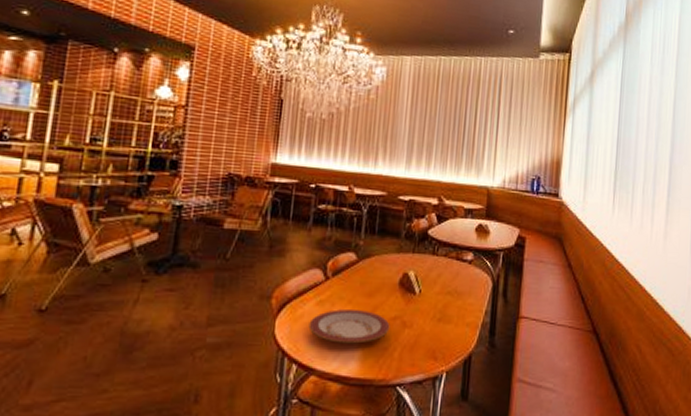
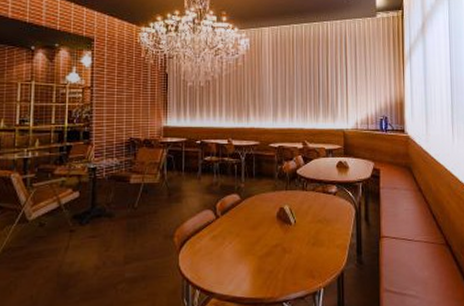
plate: present [308,309,390,344] -> none [206,241,273,270]

